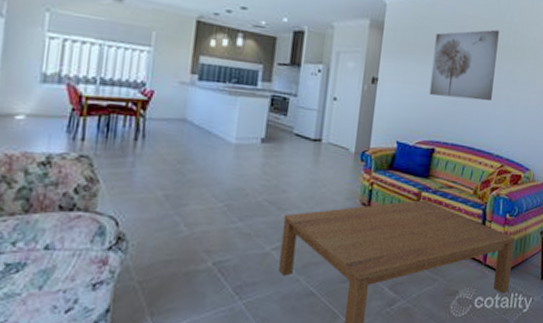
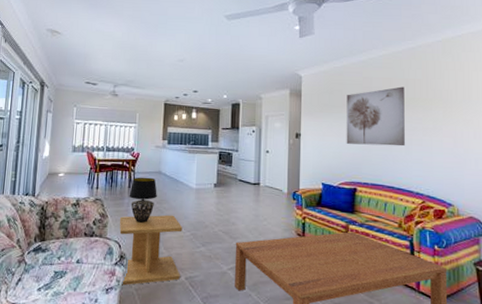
side table: none [117,179,213,278] -> present [119,214,183,286]
table lamp: none [134,125,179,190] -> present [129,177,157,223]

